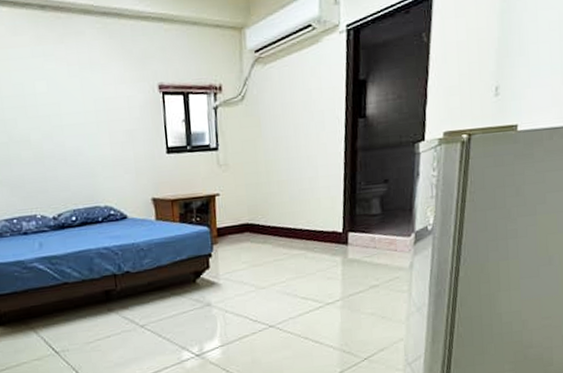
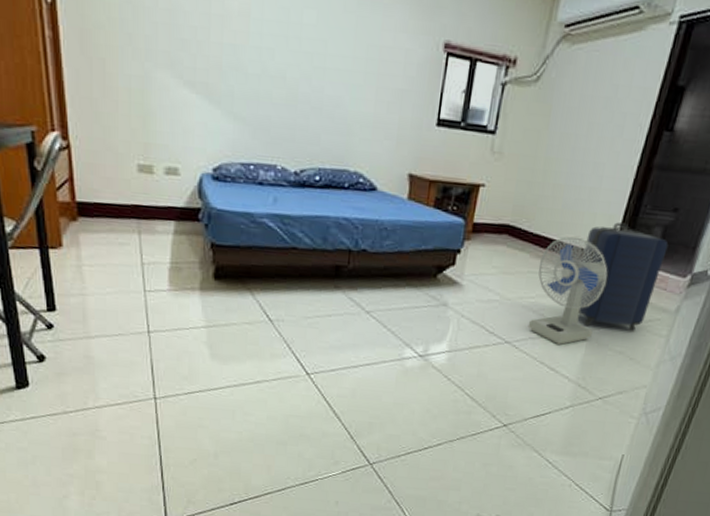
electric fan: none [282,221,344,320] -> present [527,236,608,346]
suitcase: none [317,201,388,298] -> present [578,222,669,331]

